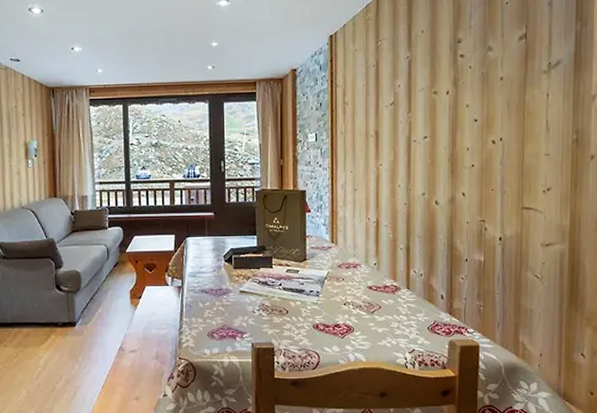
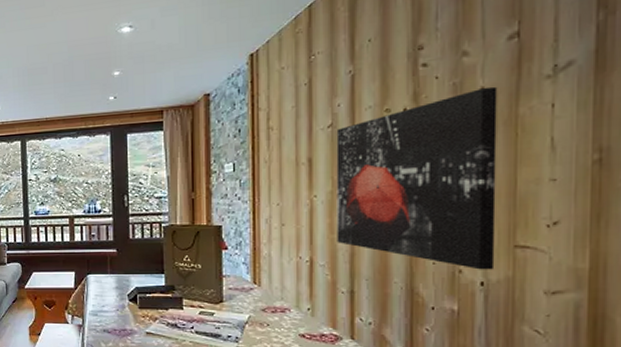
wall art: none [397,77,512,227] -> present [336,86,498,270]

